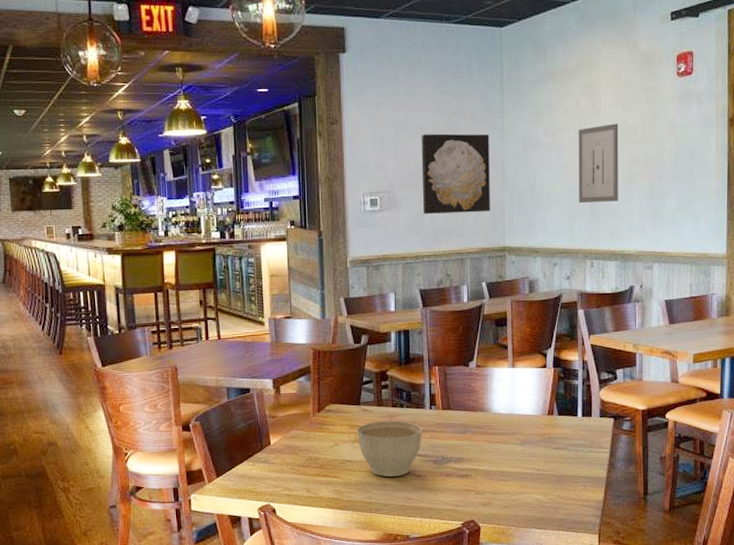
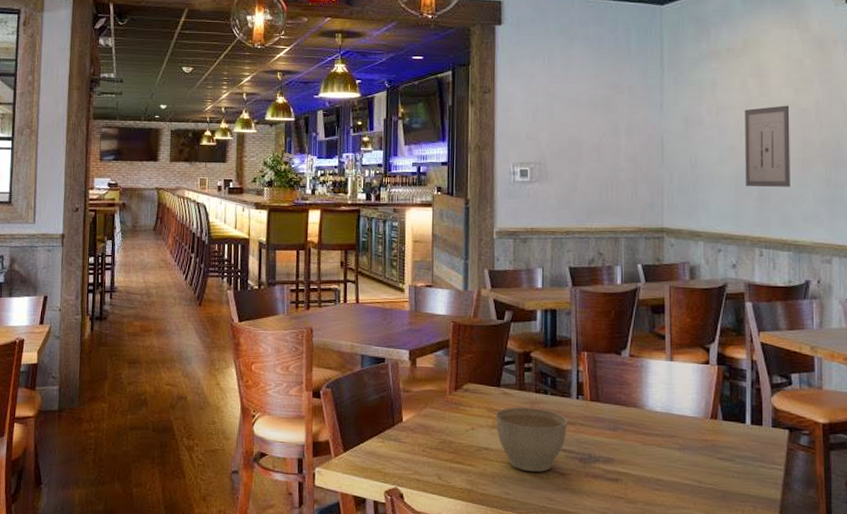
wall art: present [421,133,491,214] -> none [575,107,649,190]

